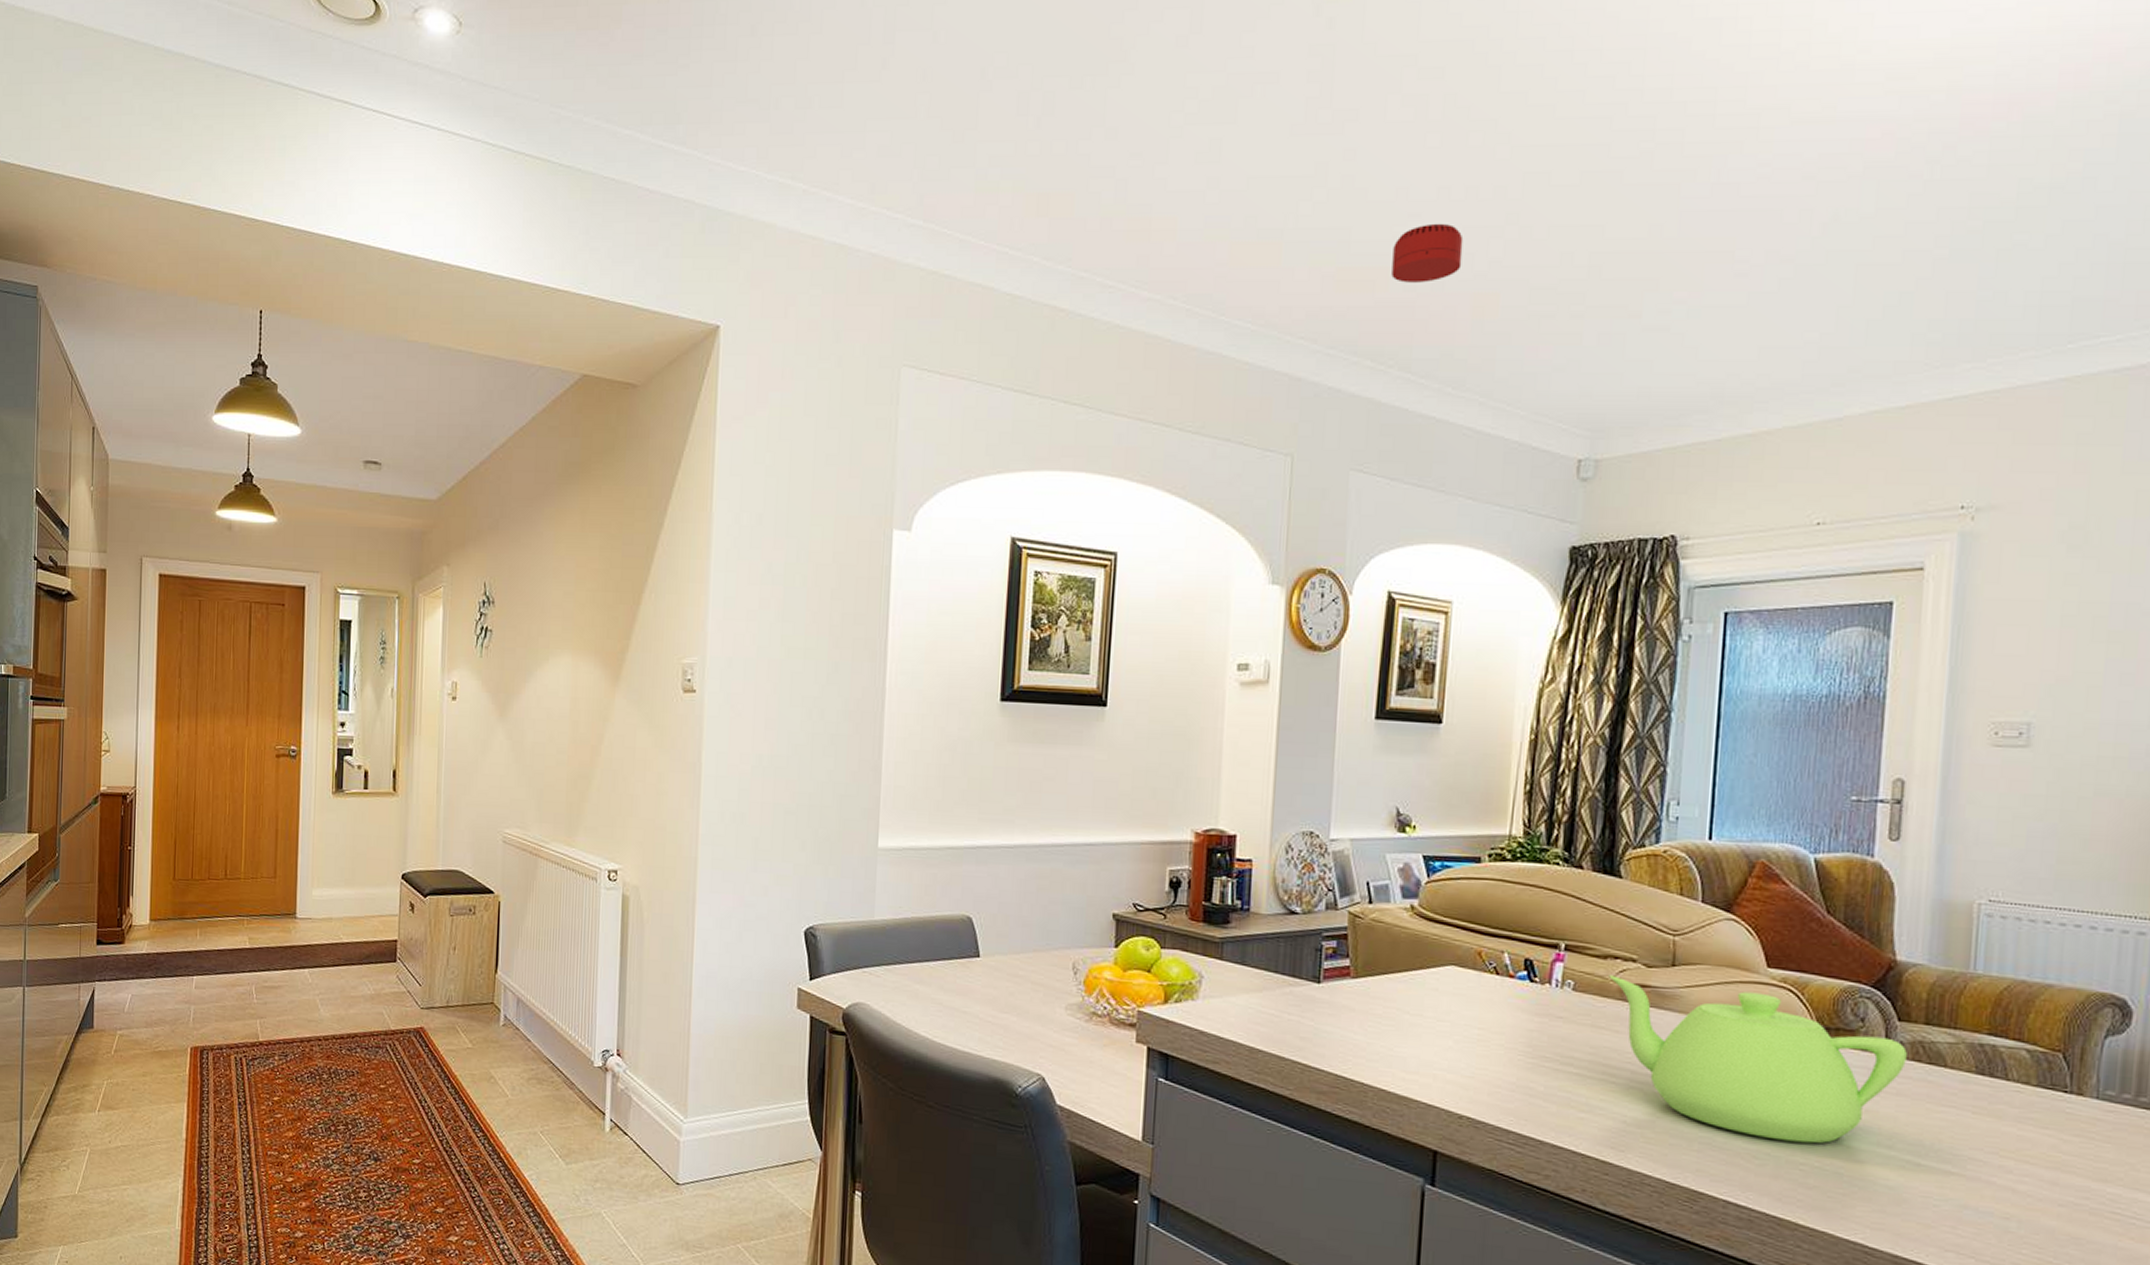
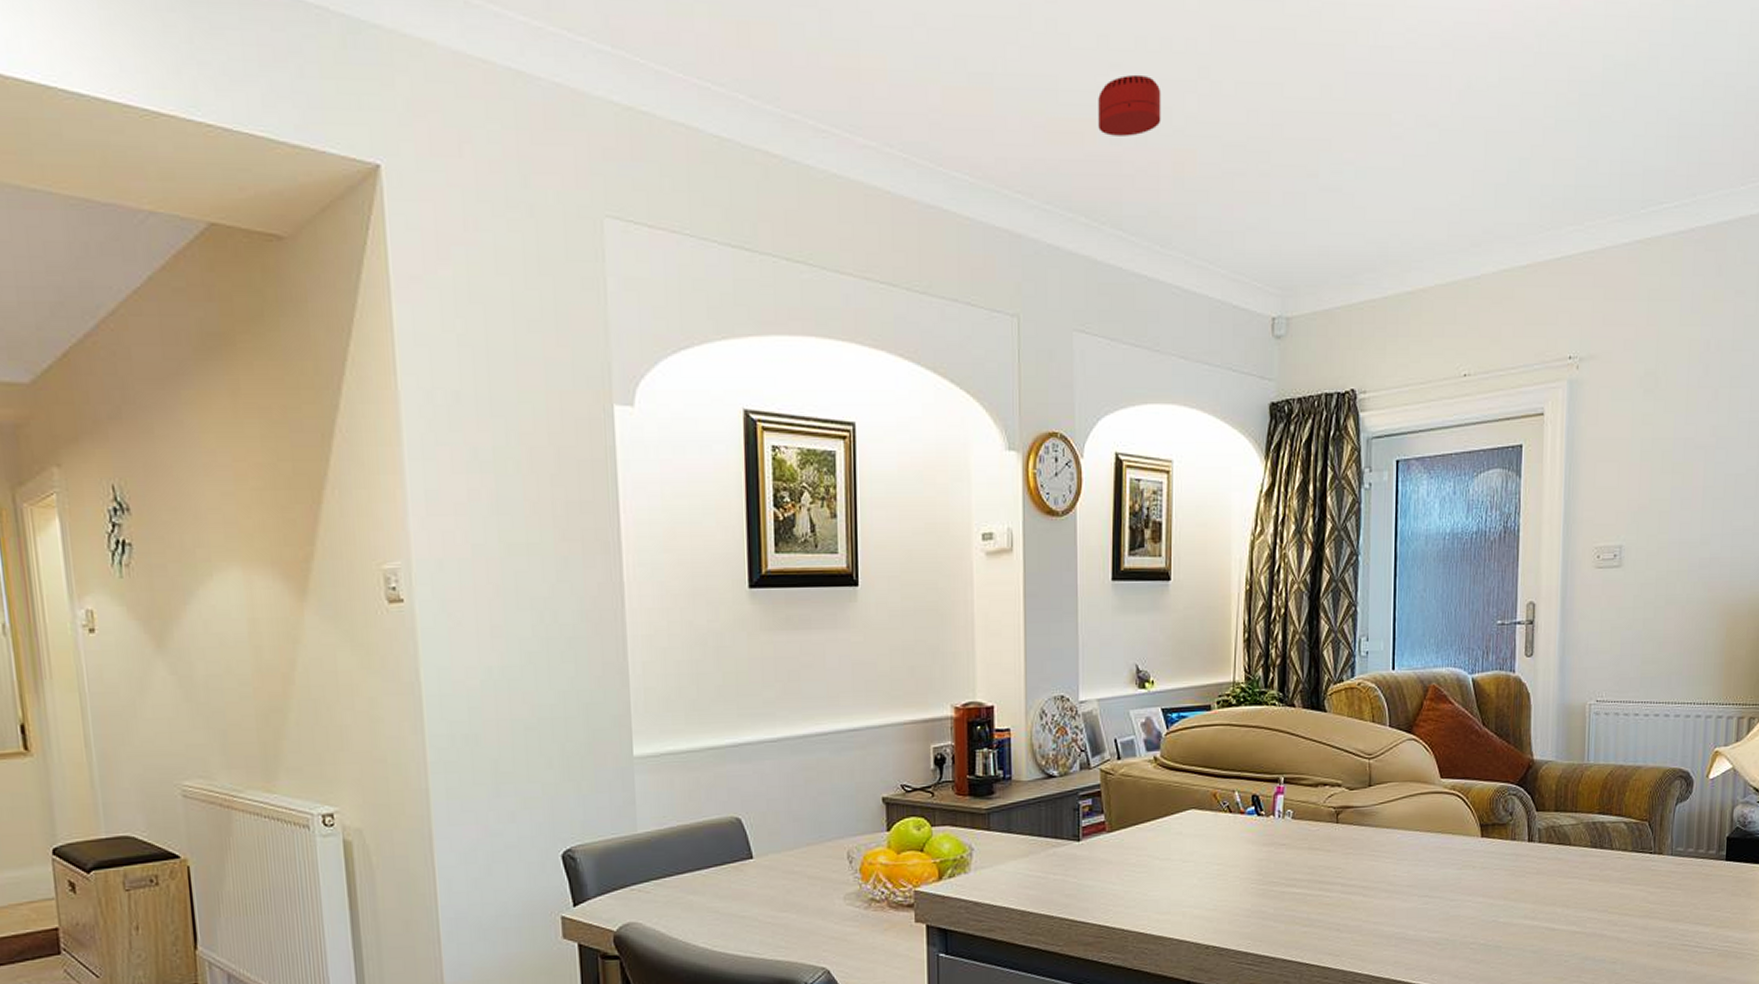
teapot: present [1609,975,1907,1144] -> none [1320,801,1543,926]

